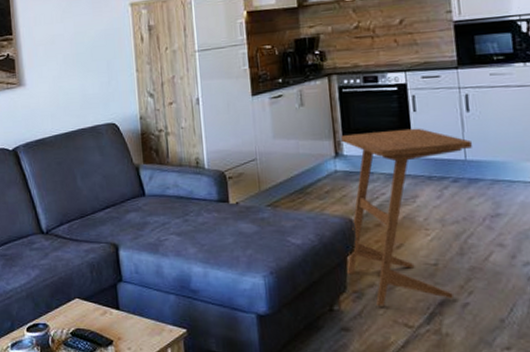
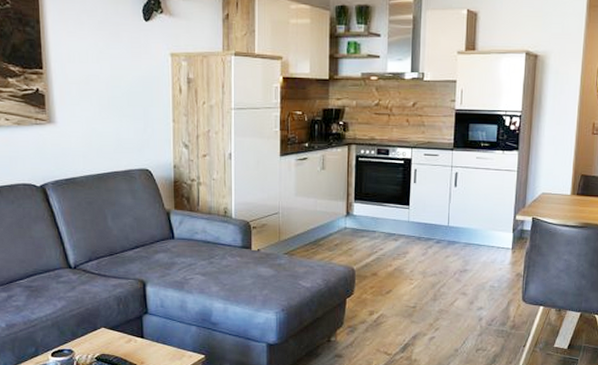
side table: present [341,128,473,307] -> none [345,196,456,339]

